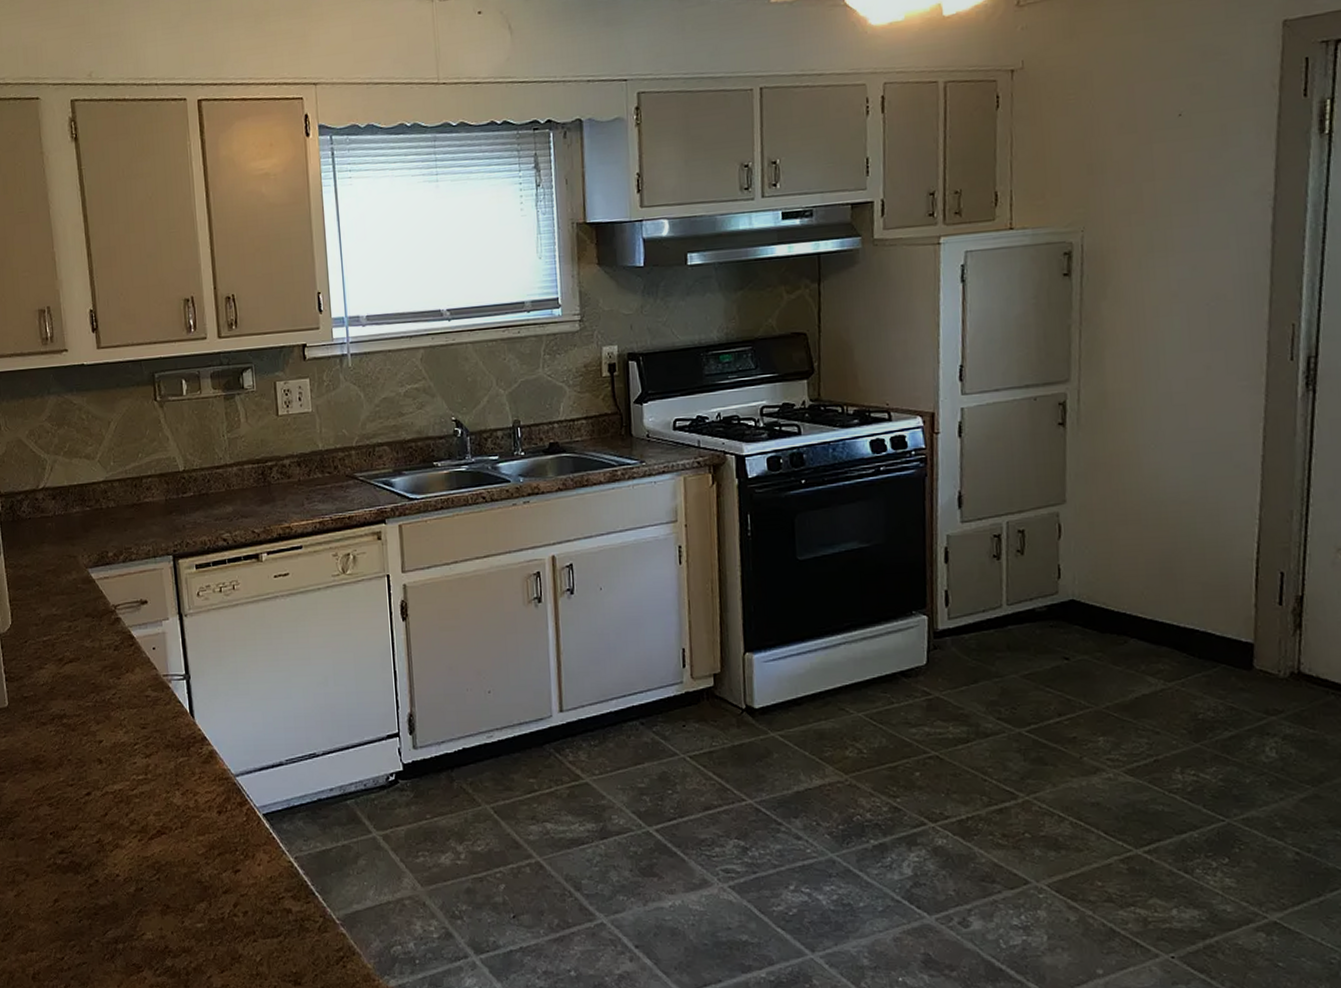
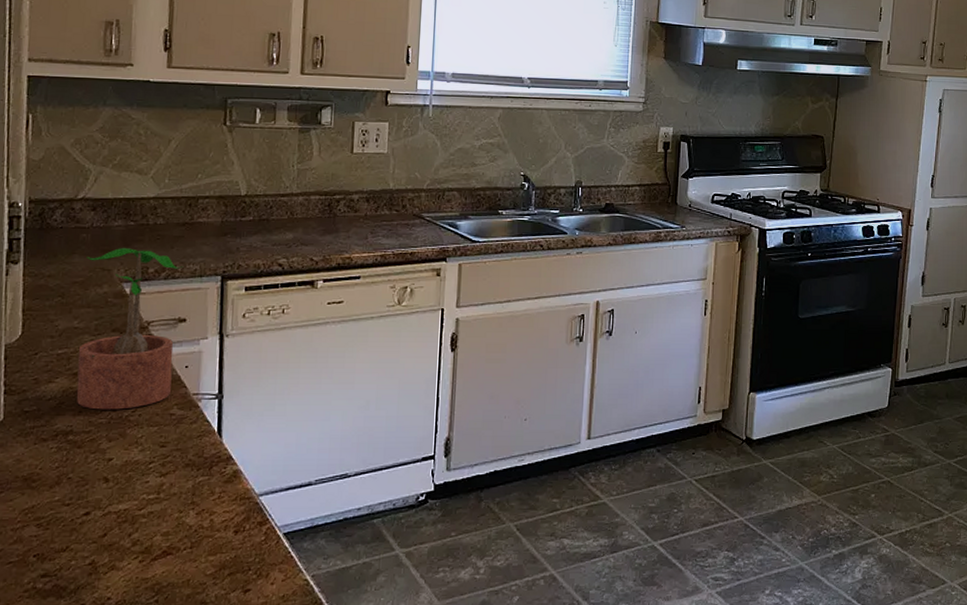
potted plant: none [54,534,143,694] -> present [76,248,184,410]

